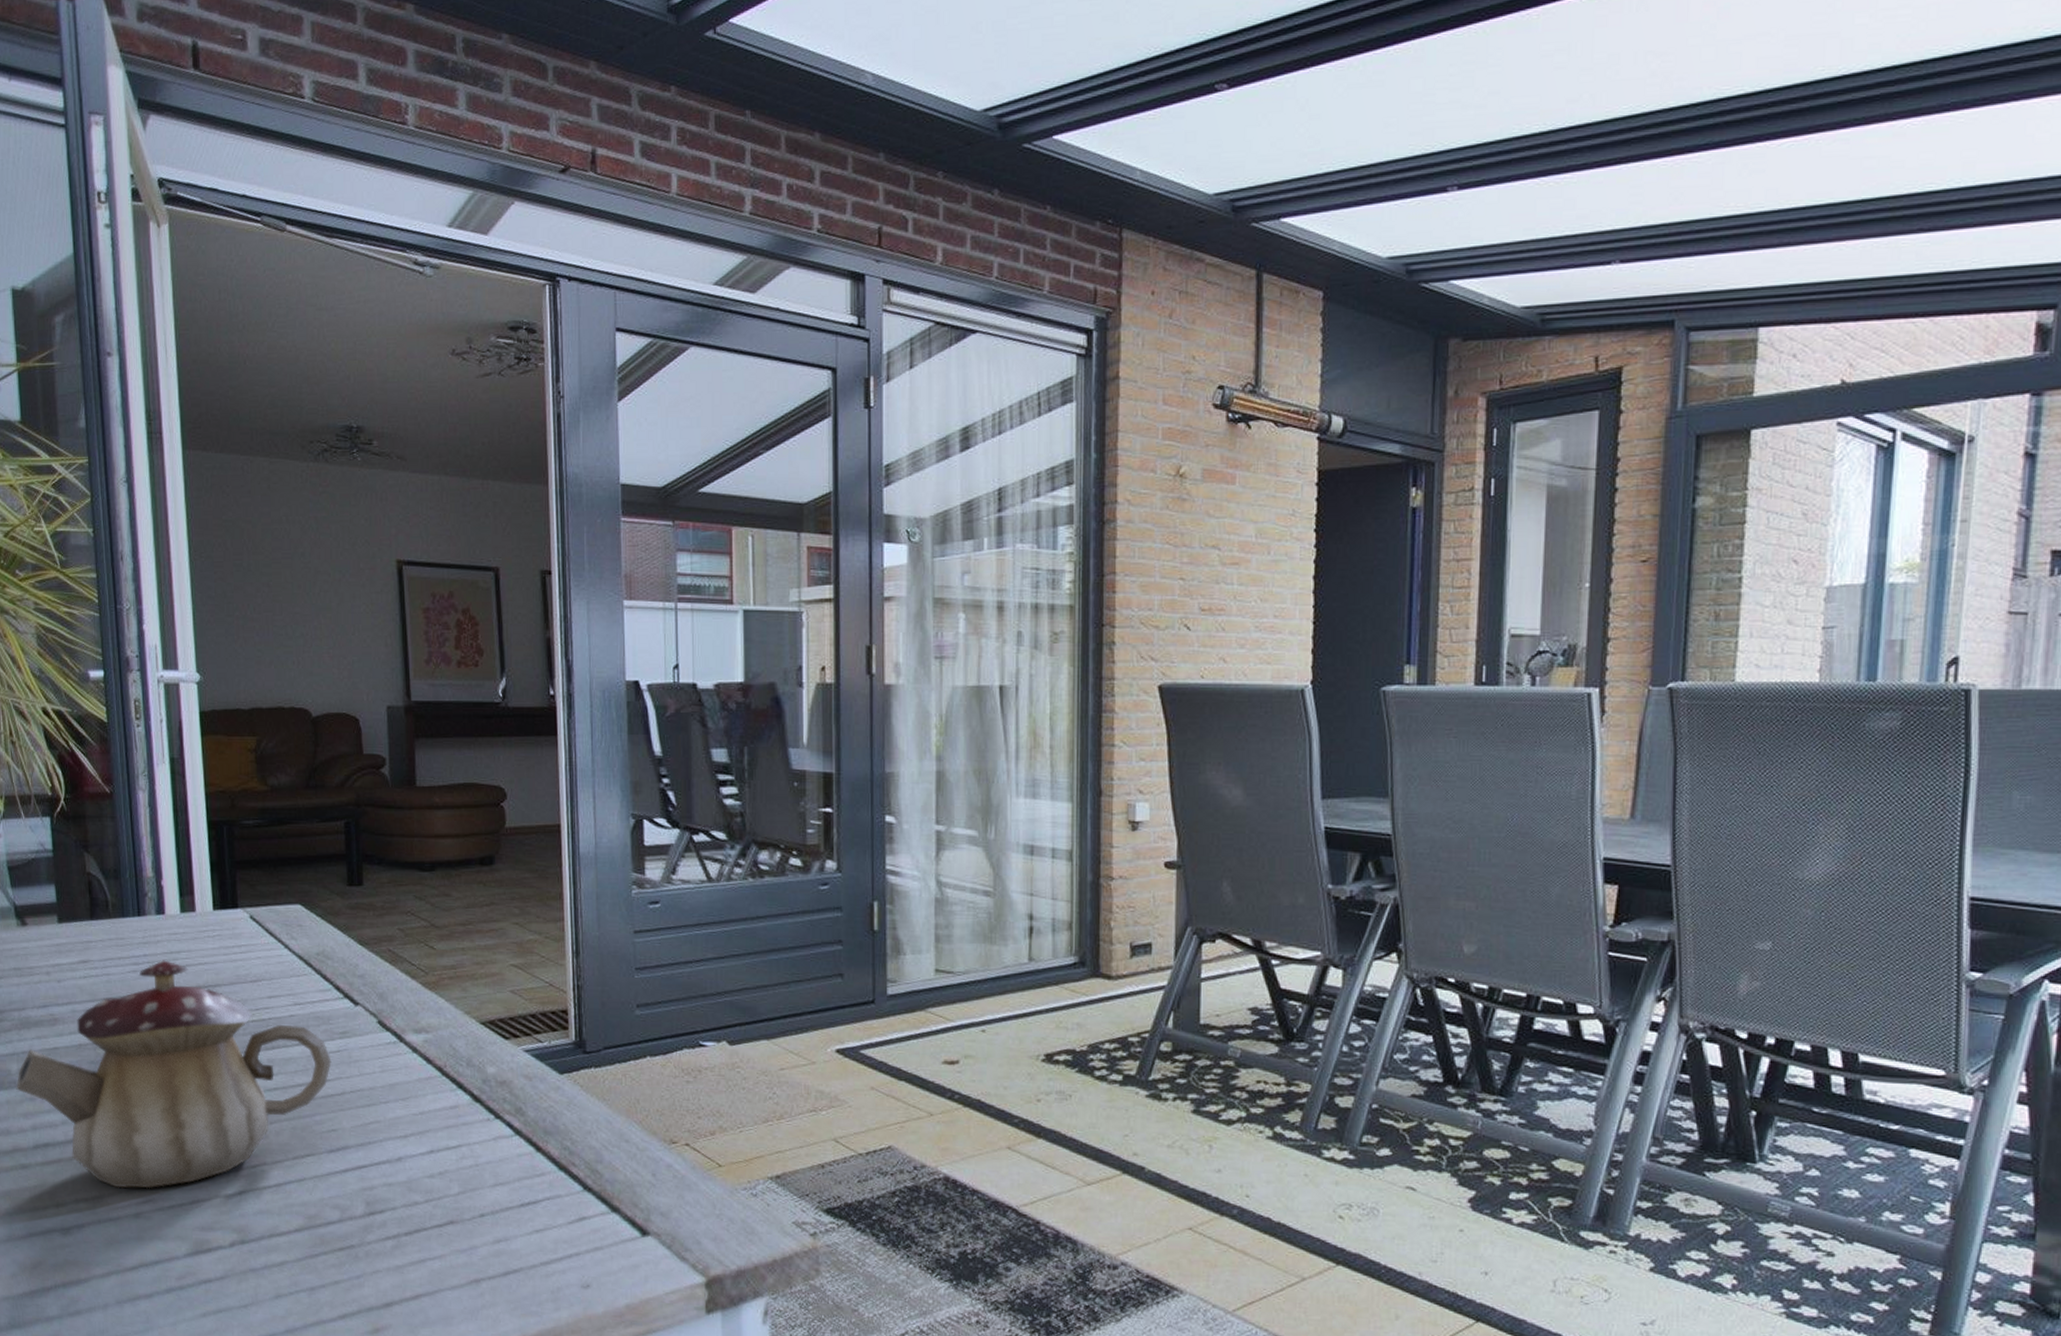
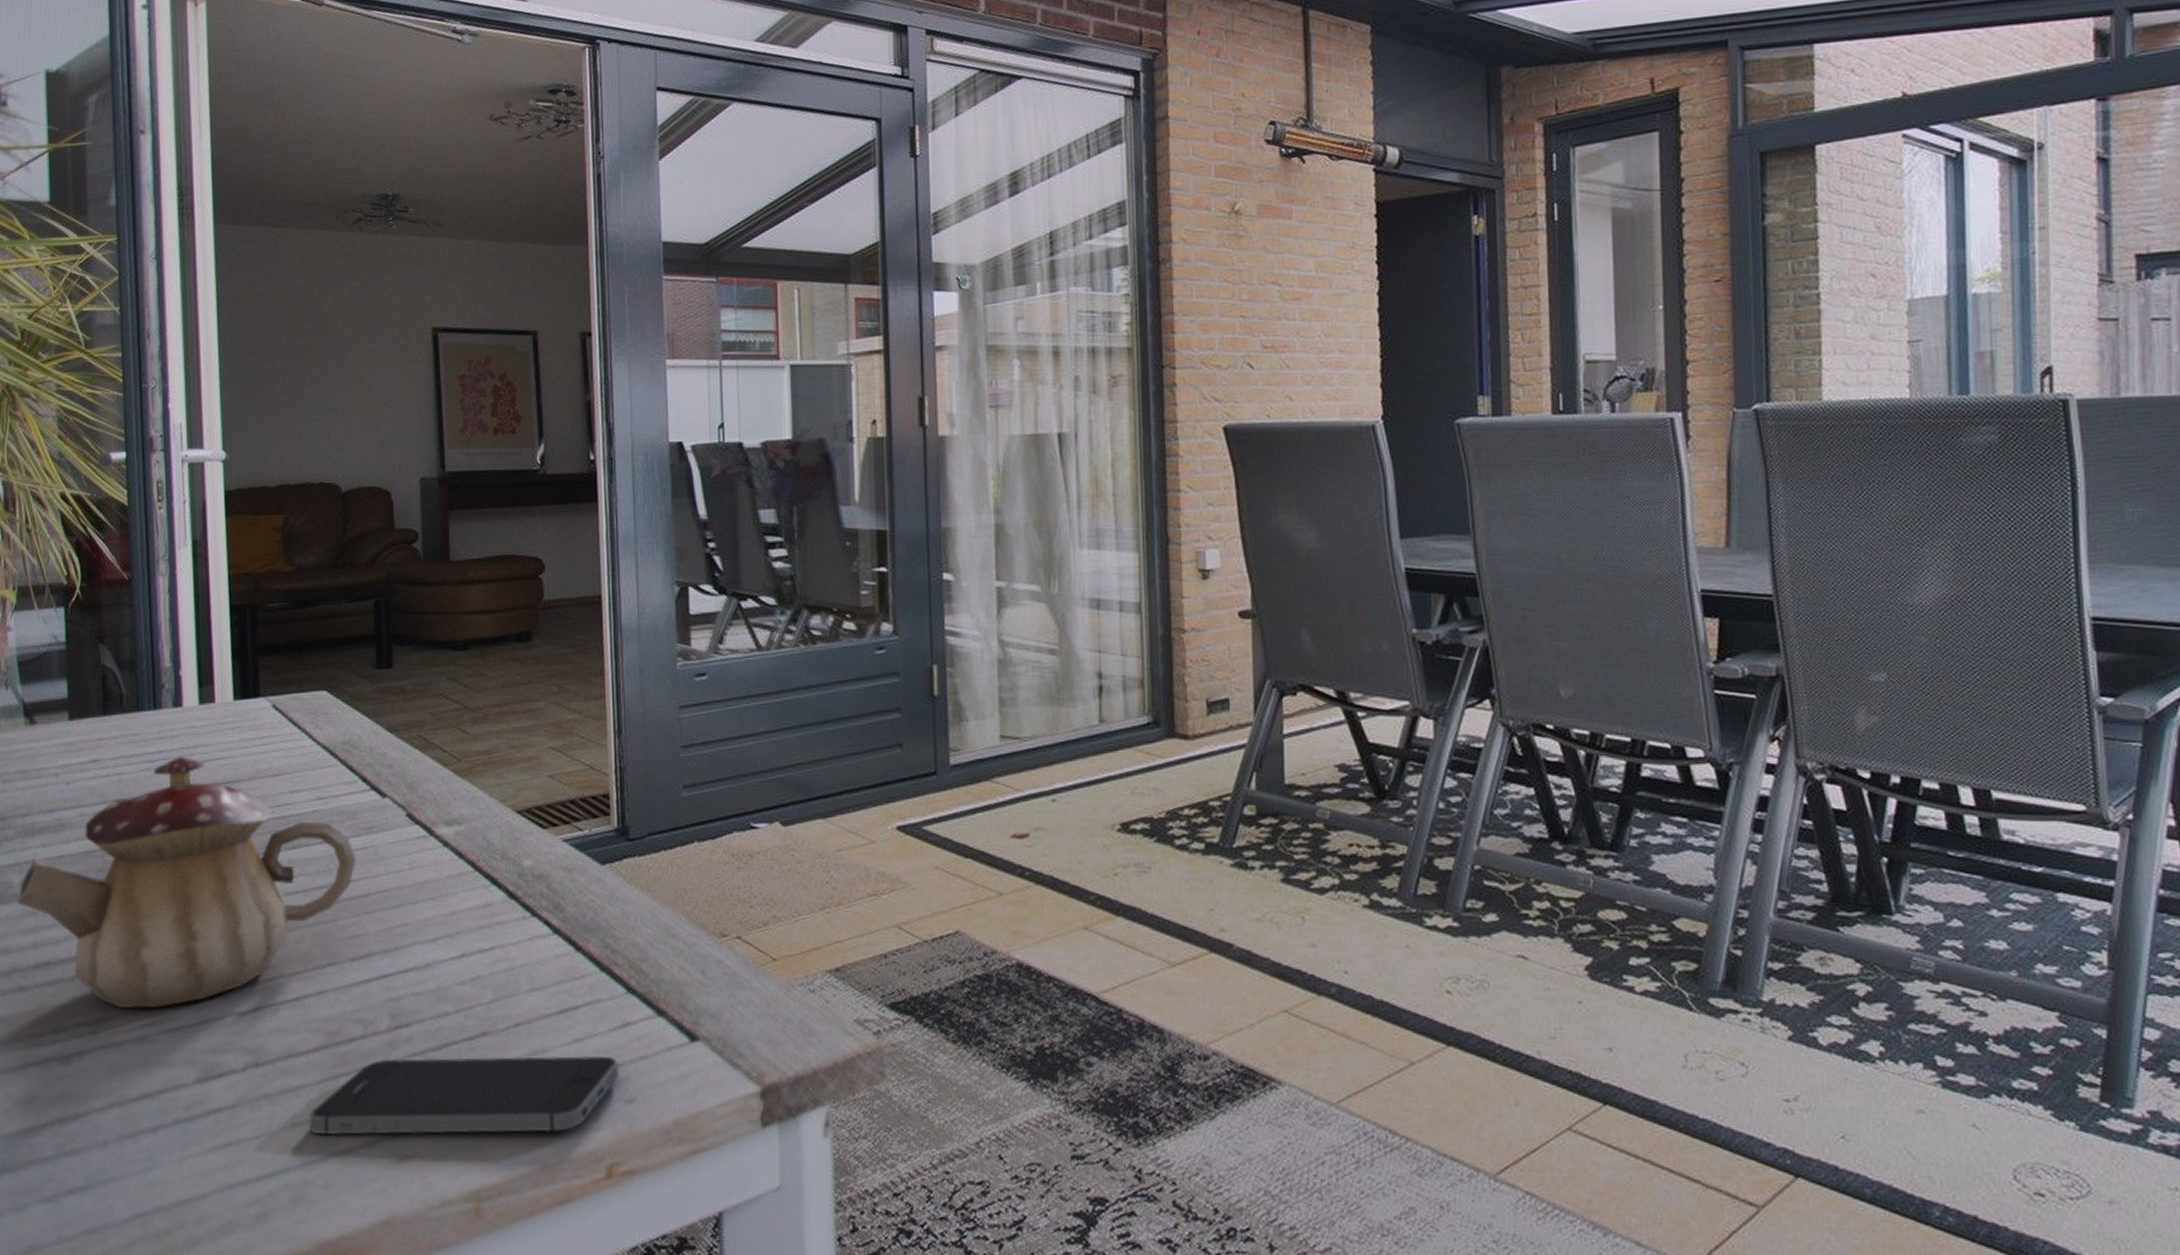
smartphone: none [292,1241,577,1312] -> present [309,1055,620,1136]

